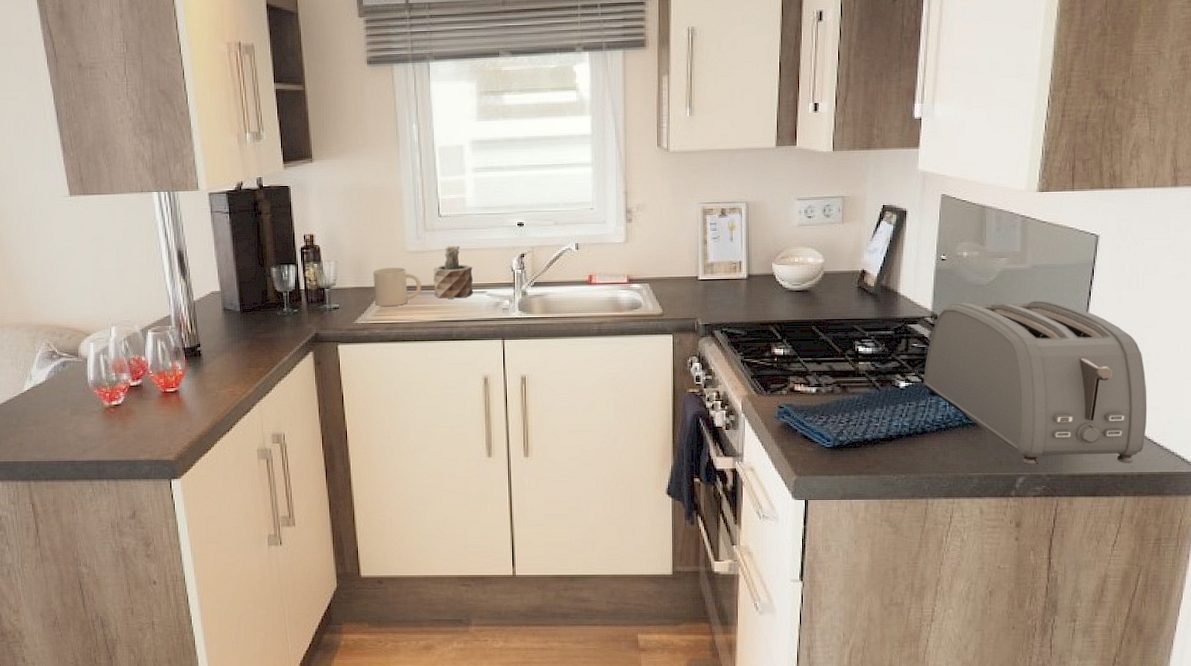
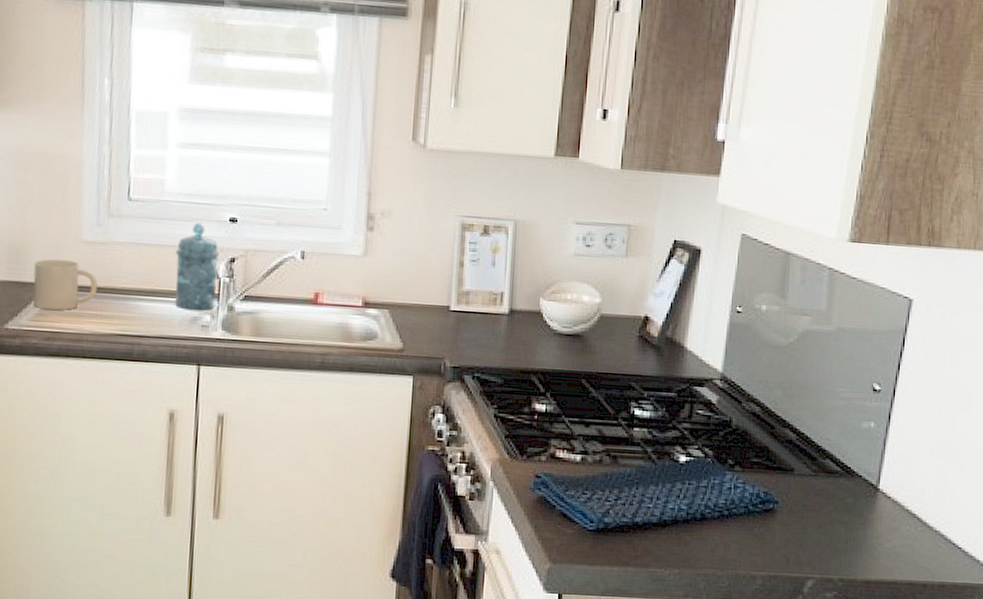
succulent plant: present [433,246,474,299] -> none [113,238,167,307]
canister: none [478,230,512,297] -> present [175,224,220,310]
toaster: present [924,301,1147,465] -> none [707,365,955,571]

